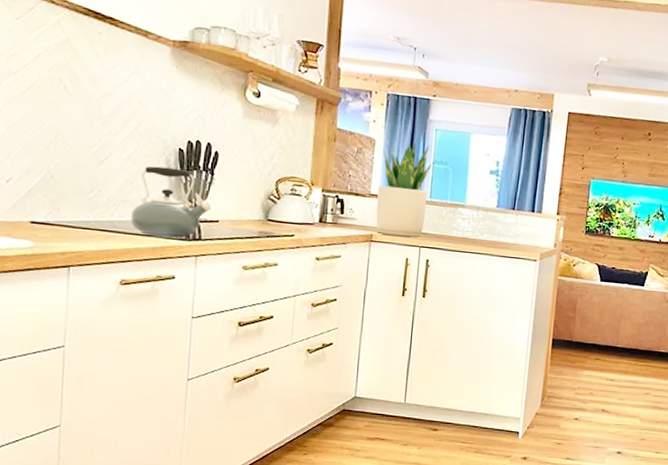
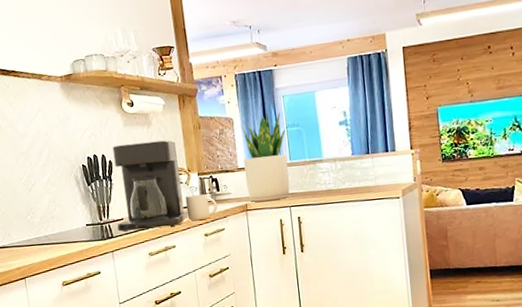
kettle: present [130,166,212,237] -> none [58,181,116,242]
coffee maker: none [209,136,302,243] -> present [112,140,188,232]
mug: none [299,211,338,242] -> present [185,193,218,221]

